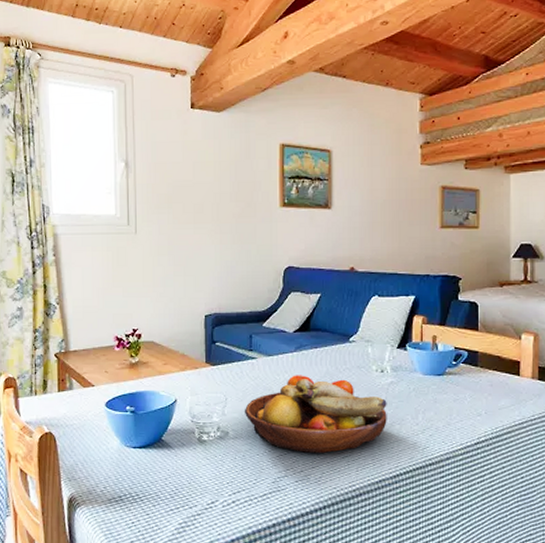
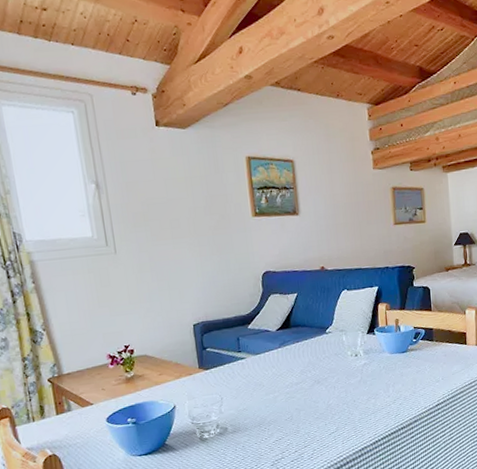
fruit bowl: present [244,375,387,454] -> none [239,366,364,436]

